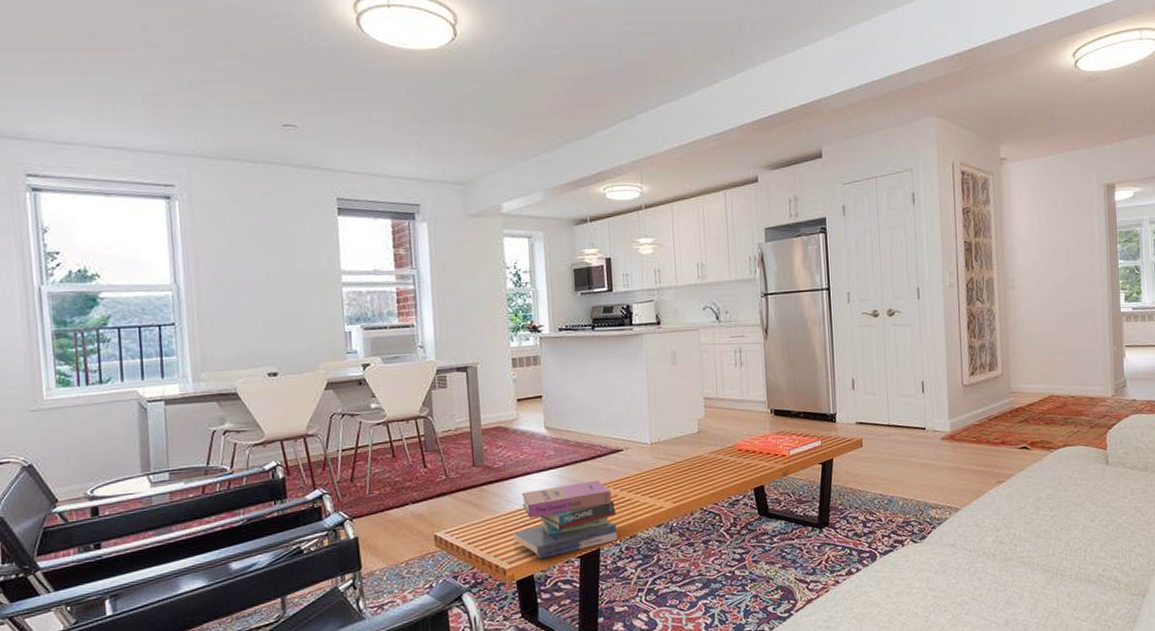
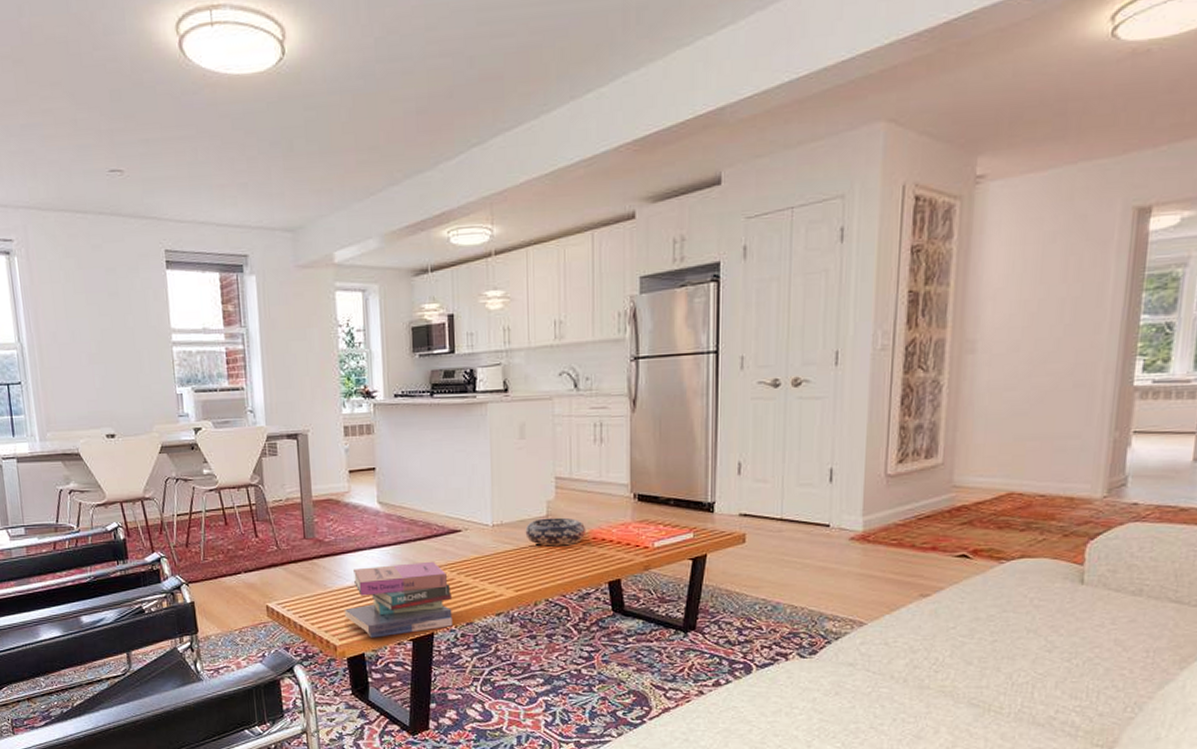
decorative bowl: none [680,433,733,460] -> present [525,517,586,546]

